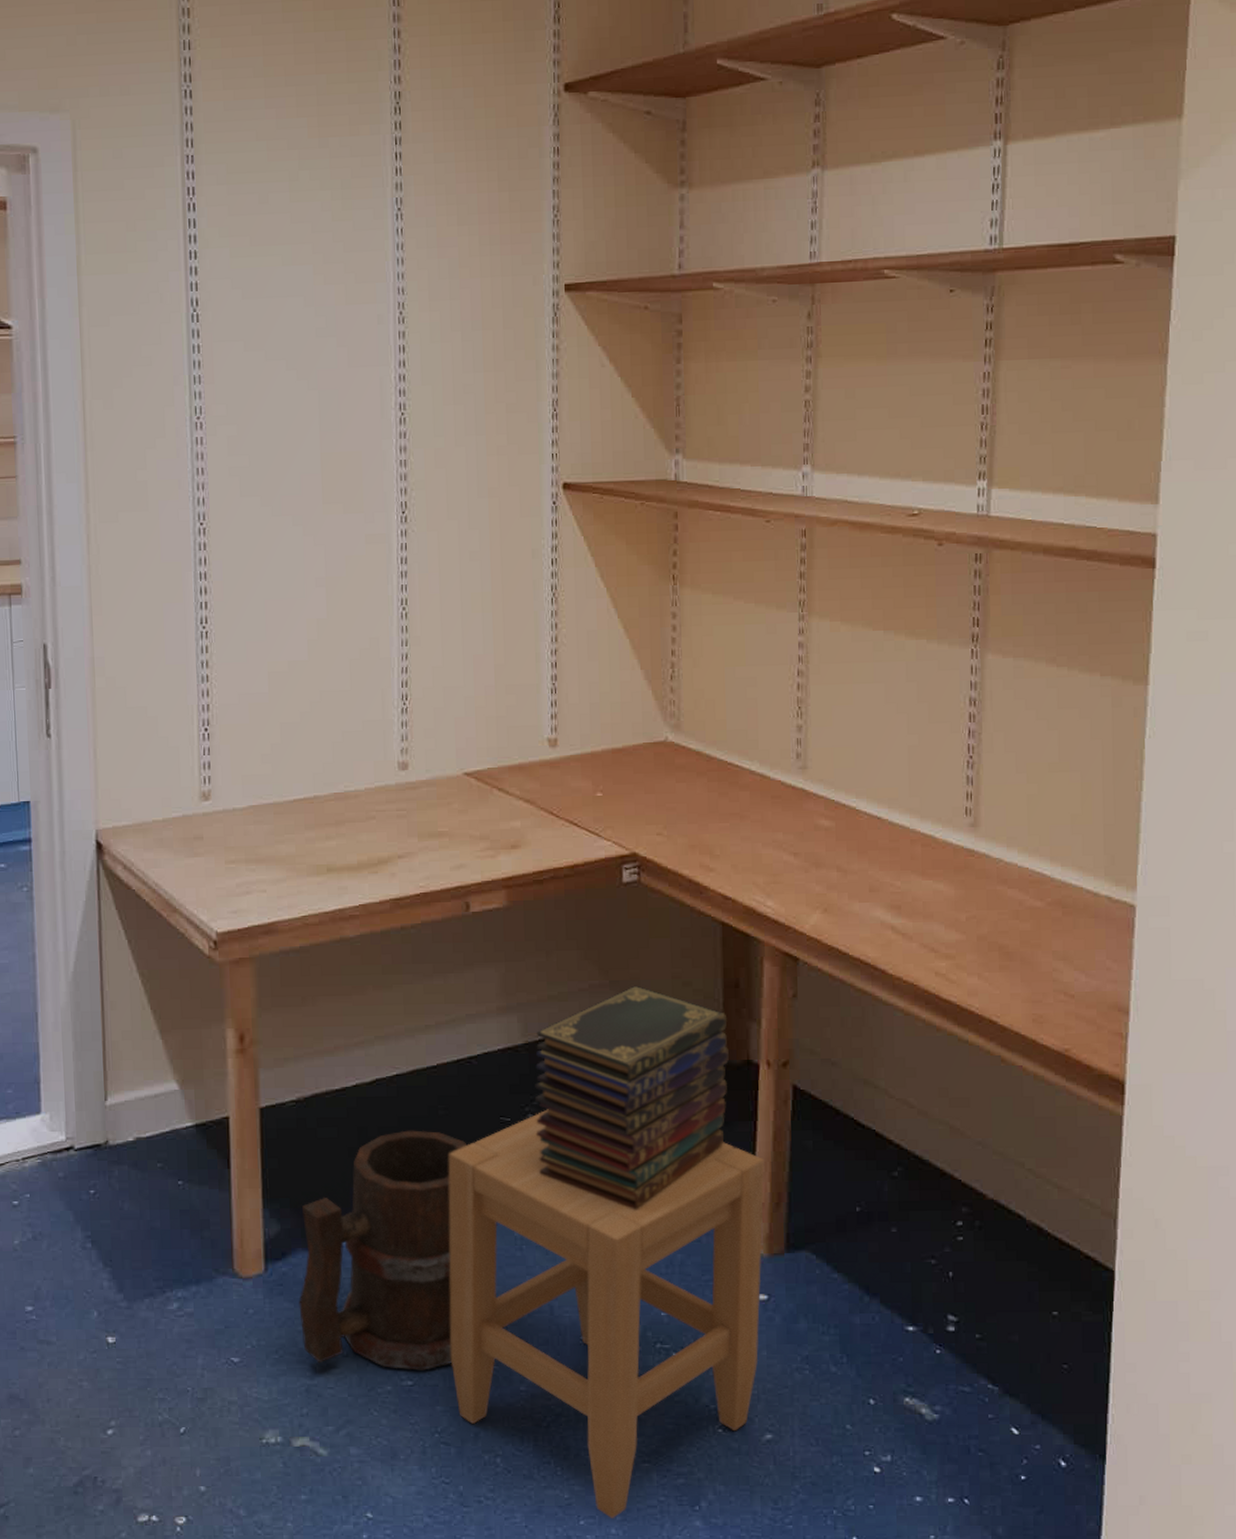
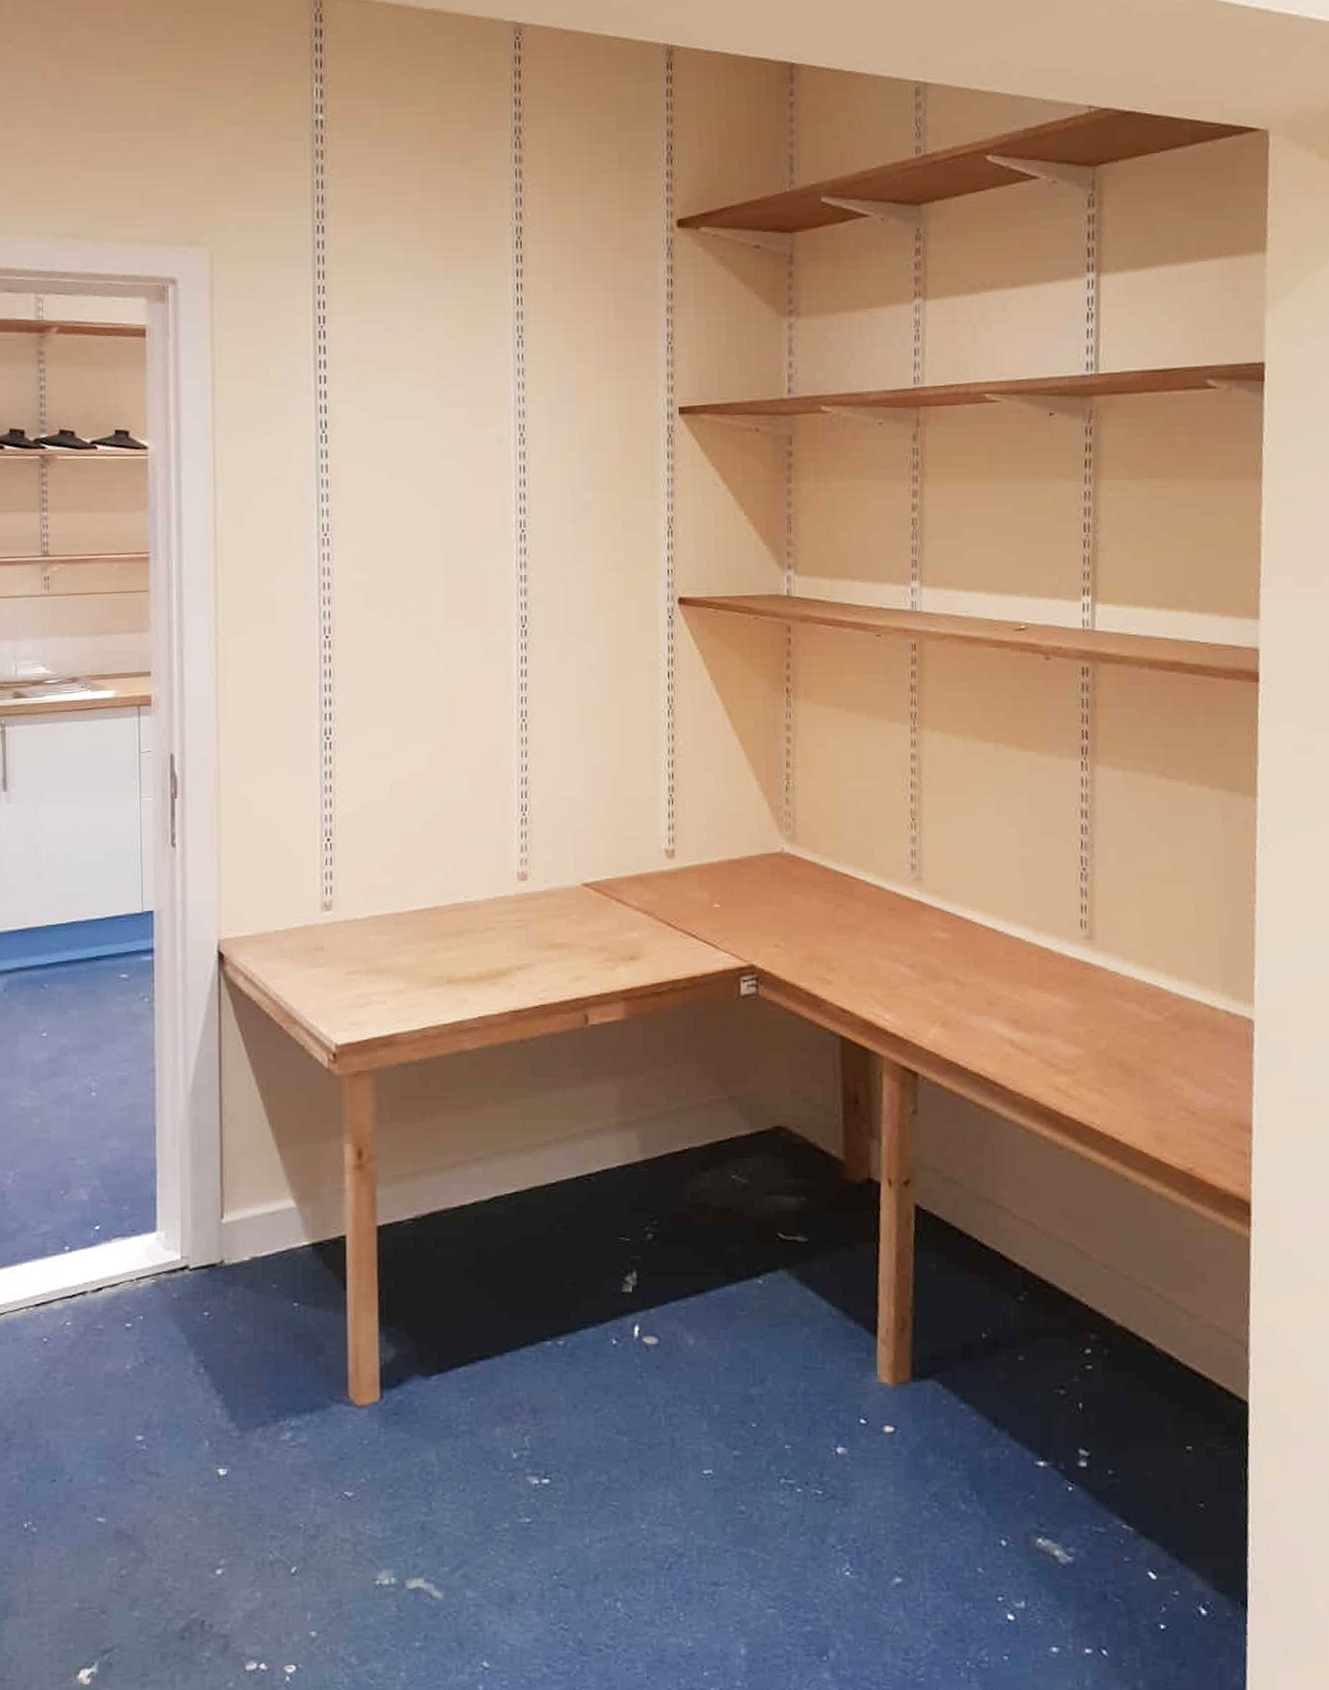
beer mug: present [299,1130,468,1370] -> none [414,1250,587,1507]
stool: present [448,1109,765,1519] -> none [567,1229,888,1670]
book stack: present [534,985,729,1210] -> none [654,1100,850,1336]

